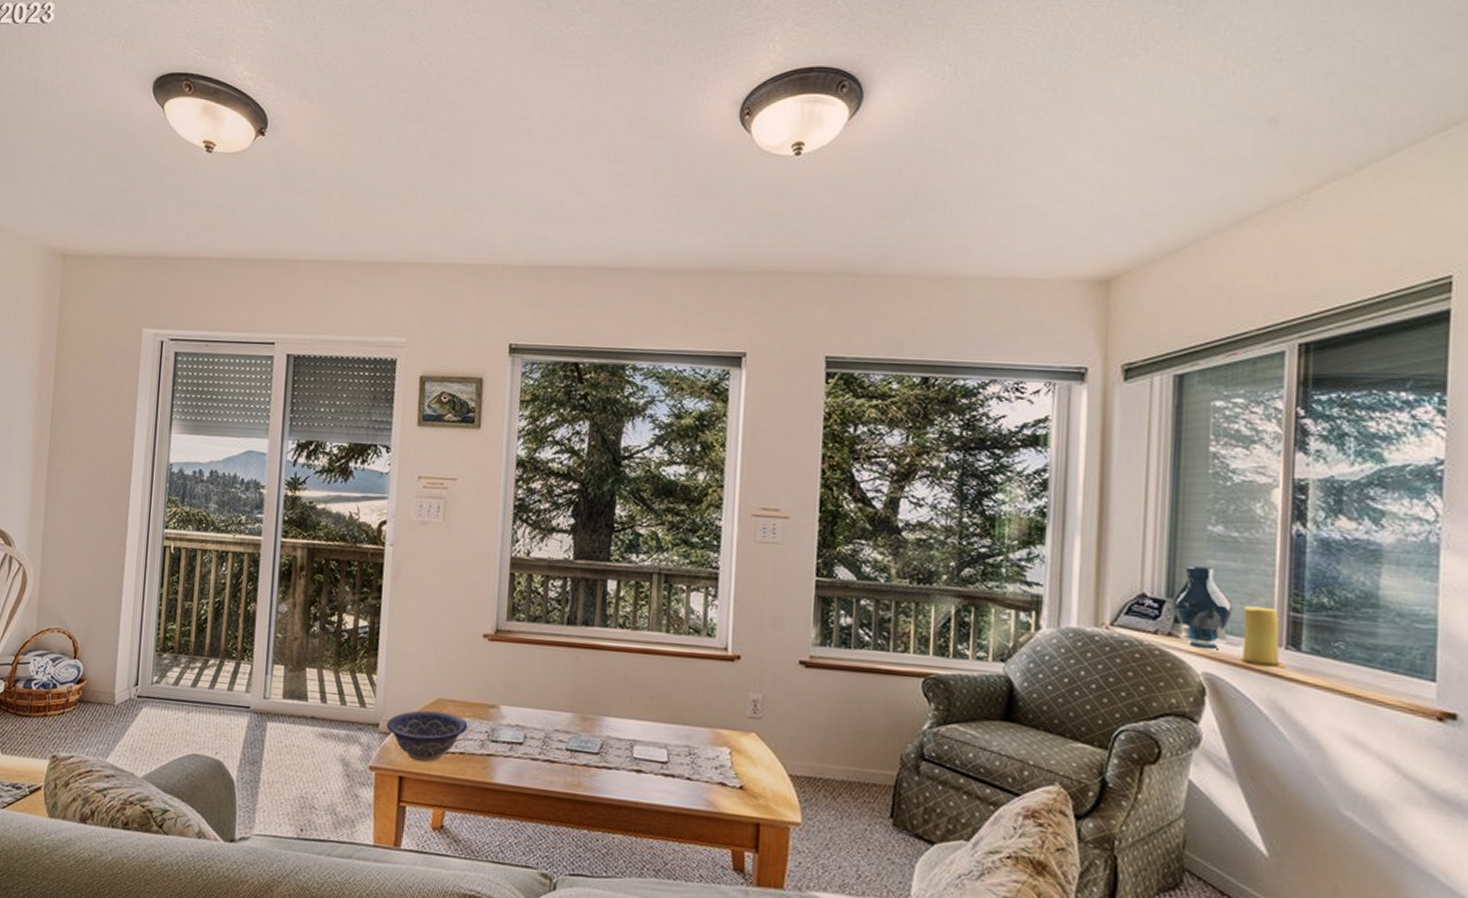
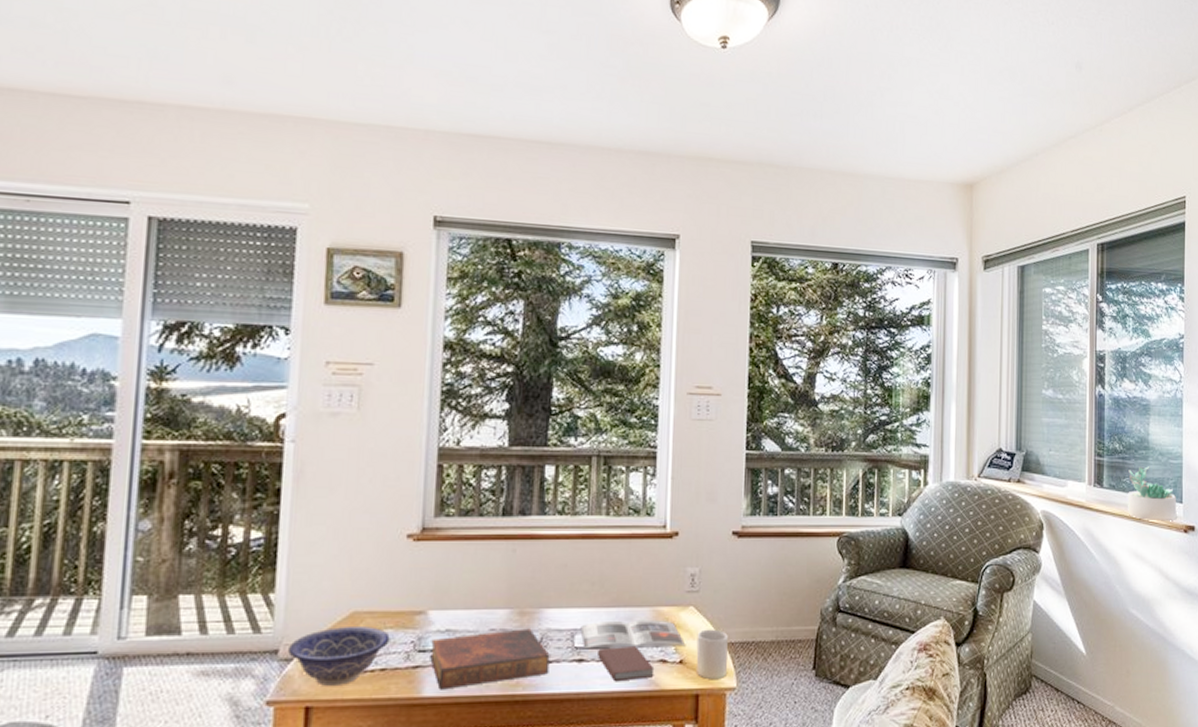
book: none [501,731,610,780] -> present [430,628,550,690]
magazine: none [639,735,747,773] -> present [580,619,686,650]
book: none [656,762,713,799] -> present [598,645,655,682]
mug: none [756,758,793,811] -> present [695,629,729,679]
vase: present [1172,565,1233,650] -> none [1020,423,1060,492]
candle: present [1237,605,1286,669] -> none [1063,453,1094,503]
succulent plant: none [1340,628,1426,704] -> present [1127,466,1177,522]

